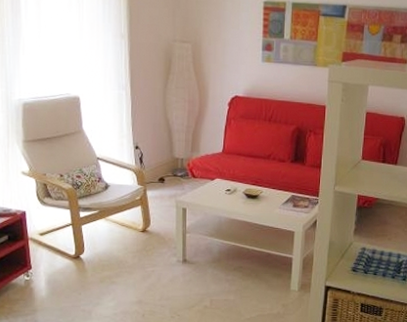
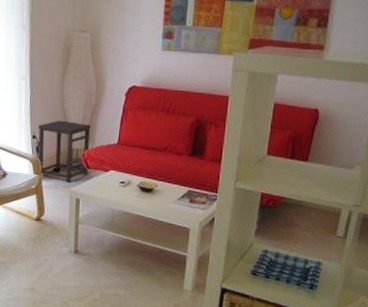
side table: none [141,130,195,192] -> present [37,120,91,183]

